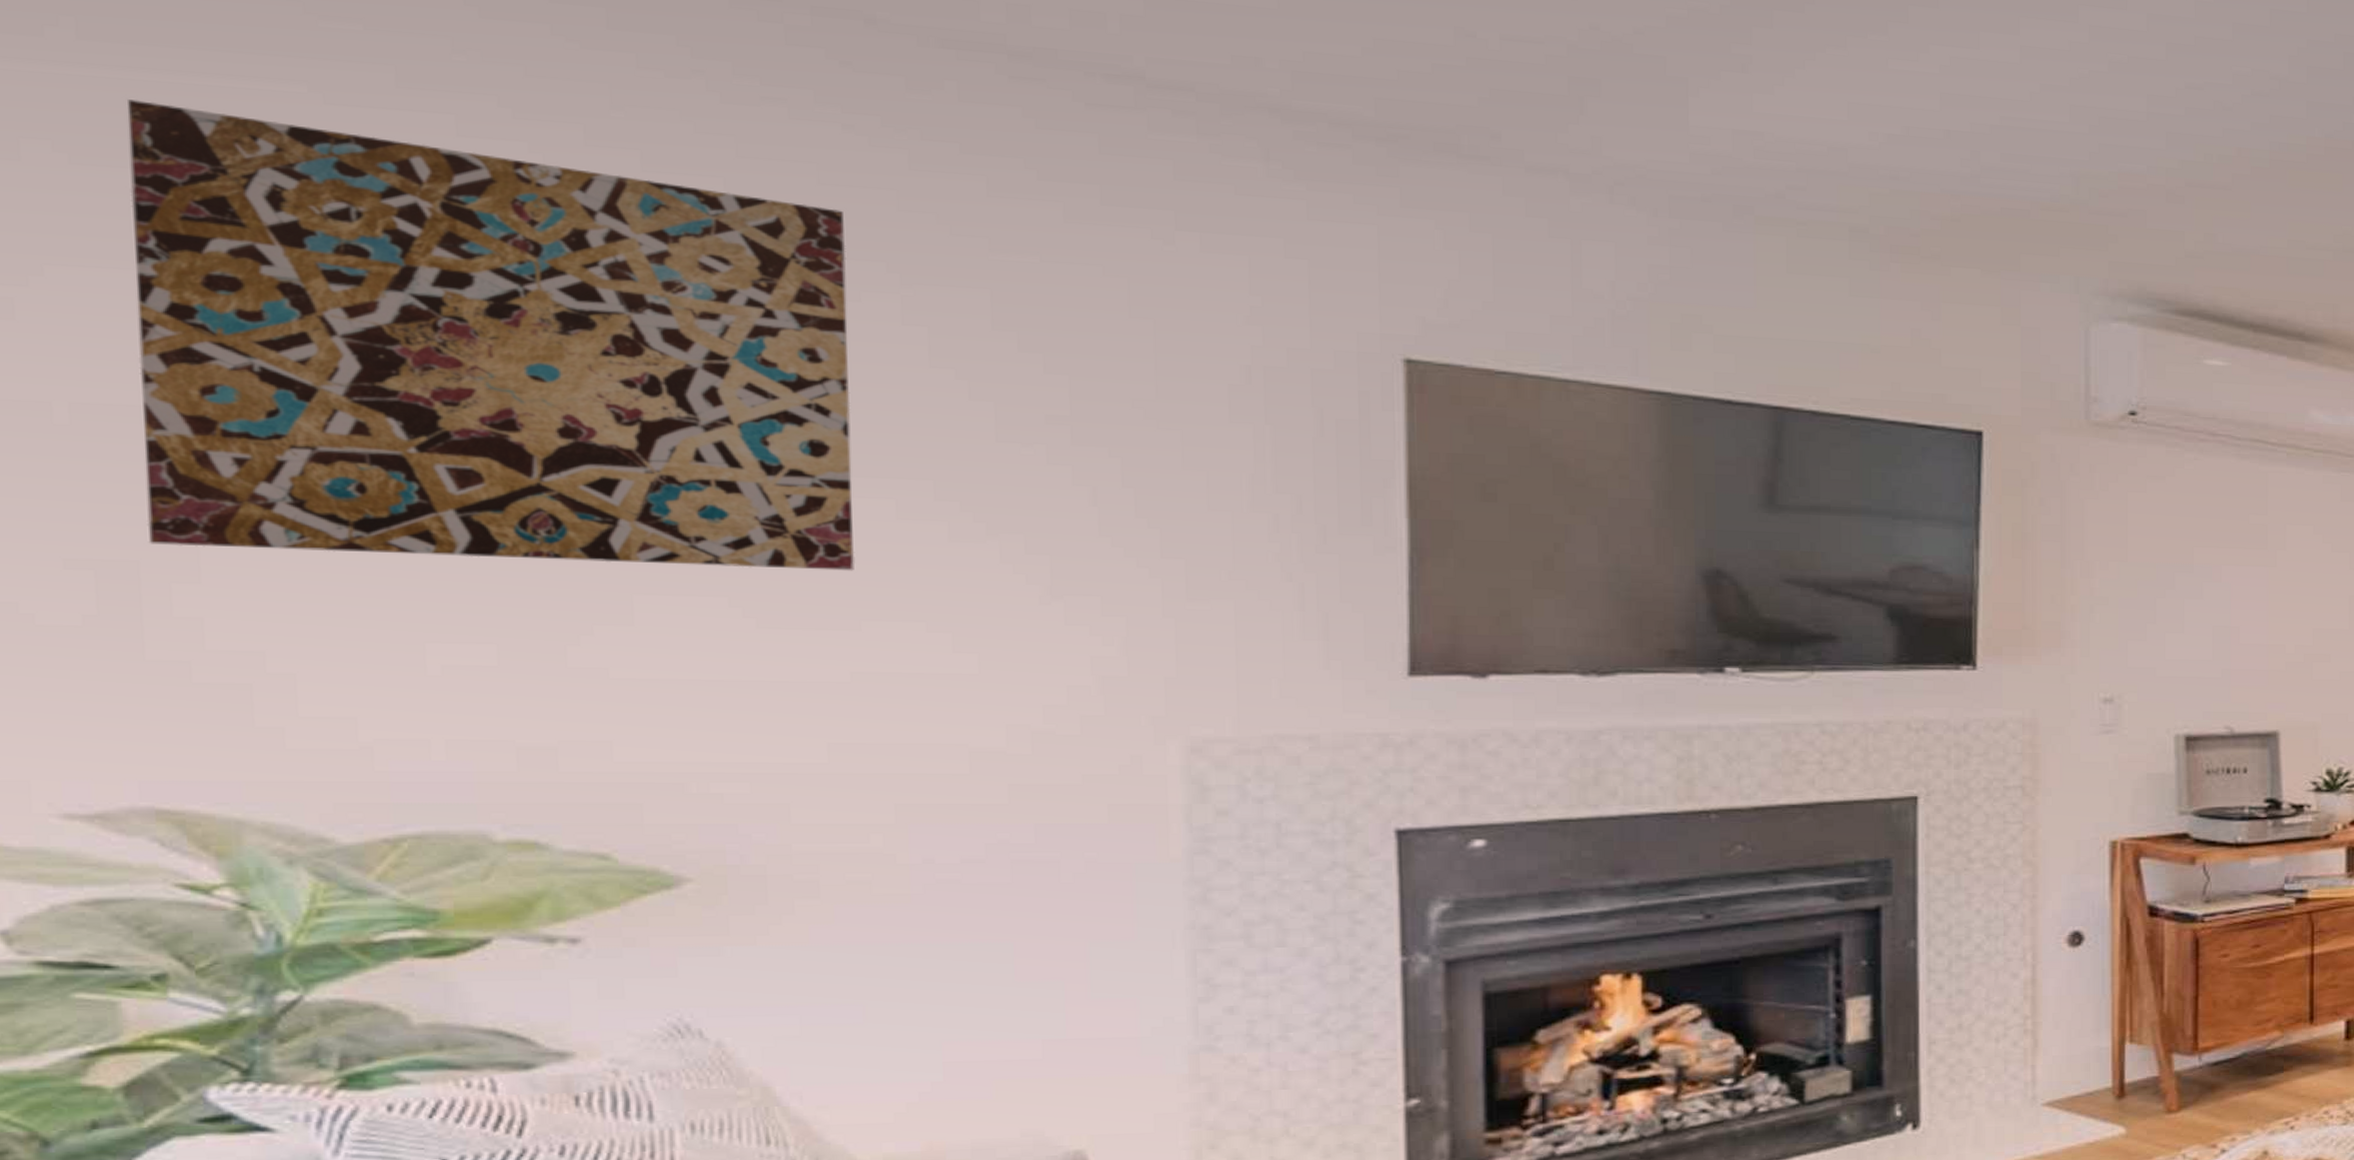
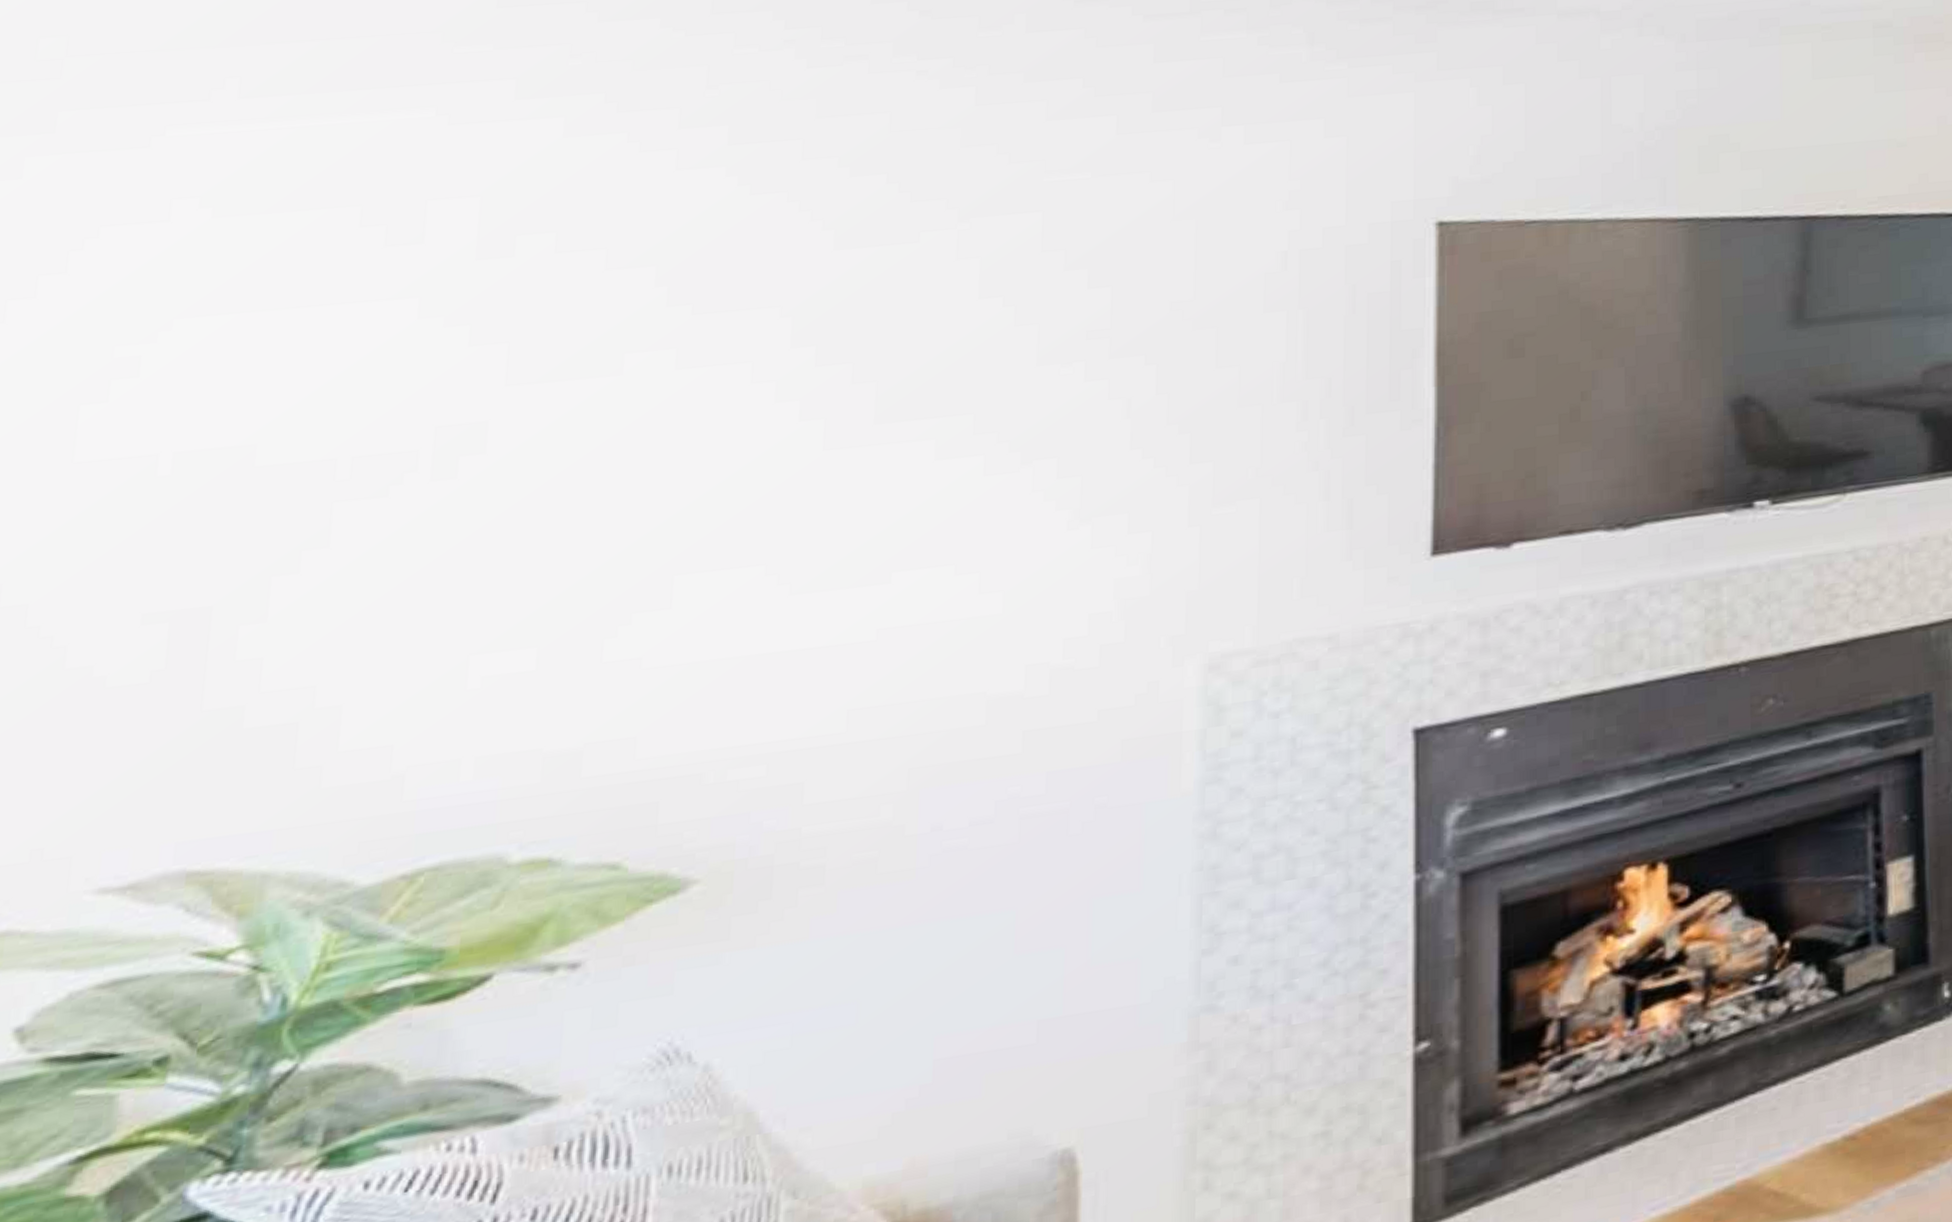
wall art: present [126,99,856,571] -> none [225,147,910,587]

